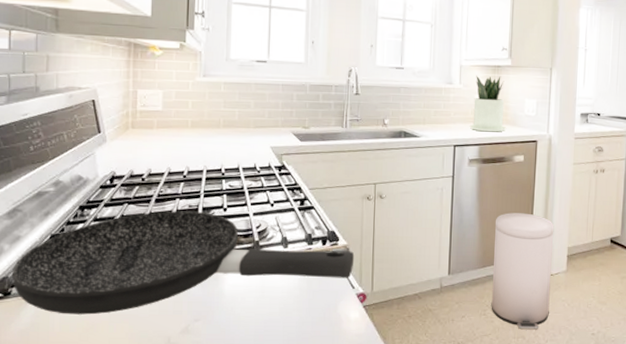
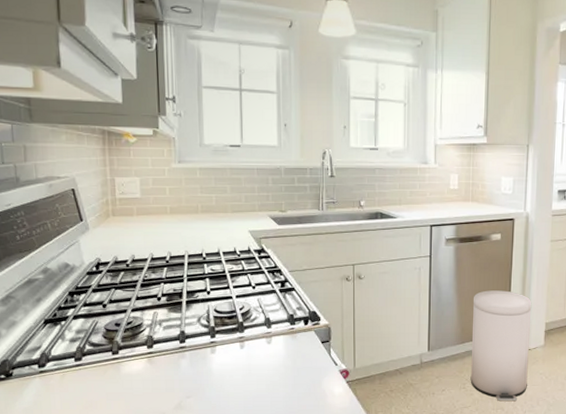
frying pan: present [11,211,355,315] -> none [11,295,336,393]
planter: present [469,75,507,132] -> none [445,154,483,211]

